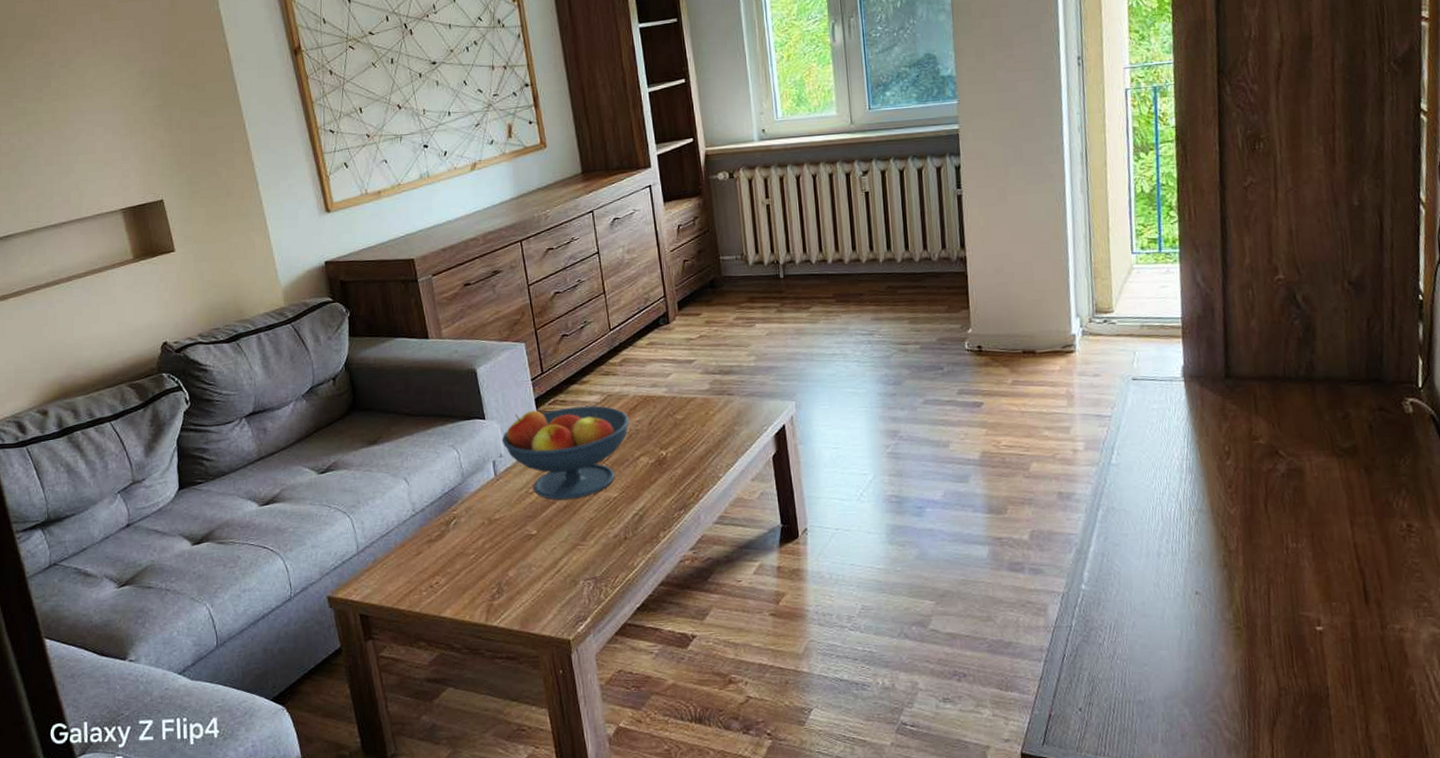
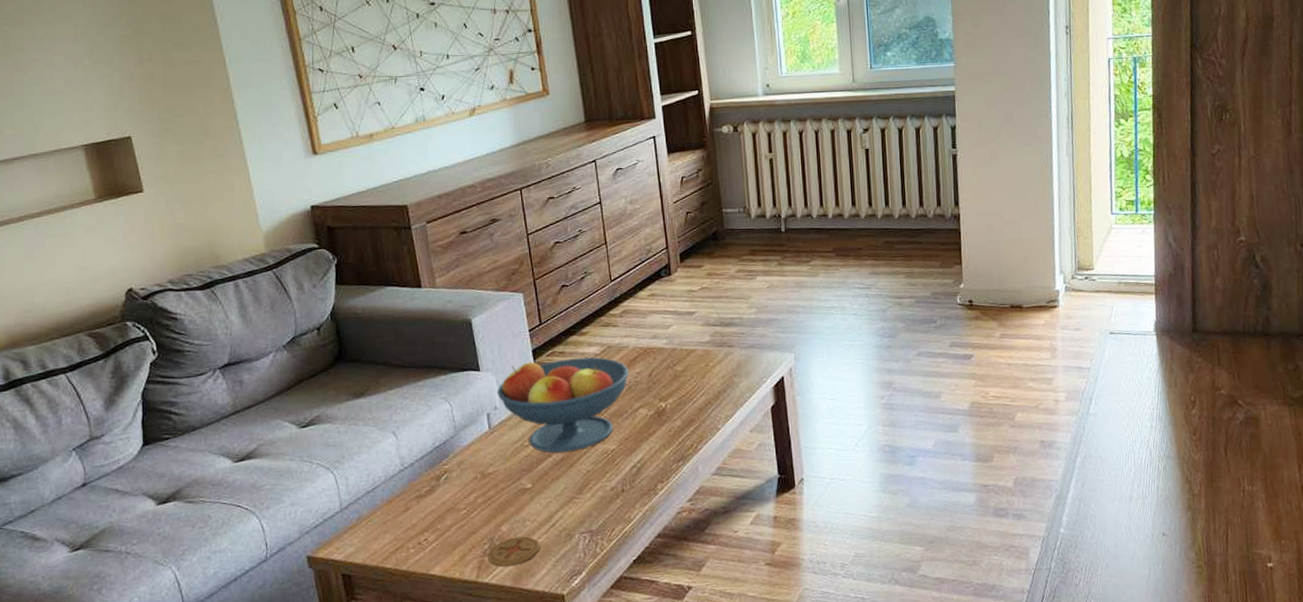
coaster: none [496,581,546,611] -> present [488,536,540,566]

